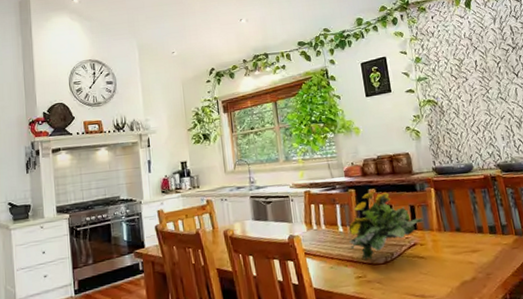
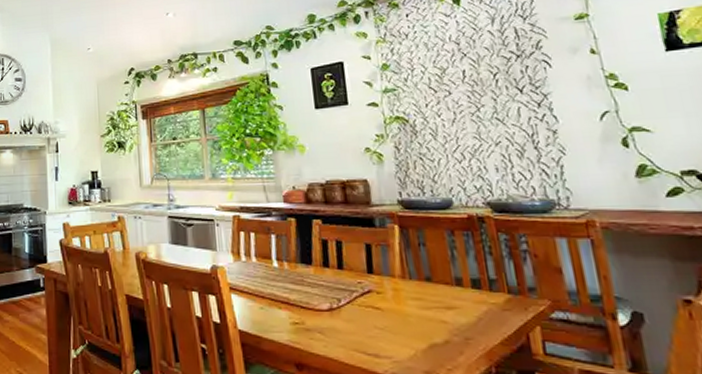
flowering plant: present [348,191,424,261] -> none [285,222,383,305]

